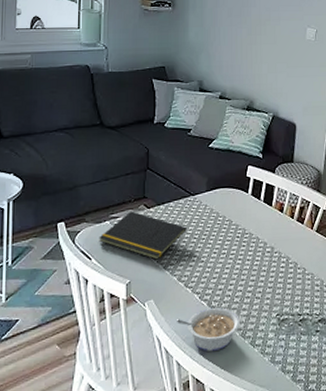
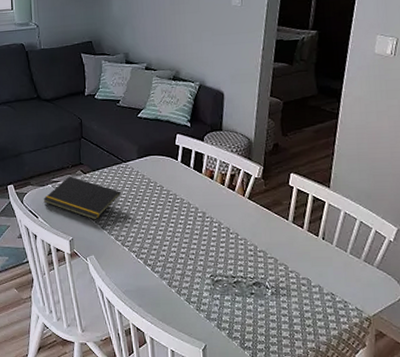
legume: present [177,307,240,352] -> none [116,265,175,305]

